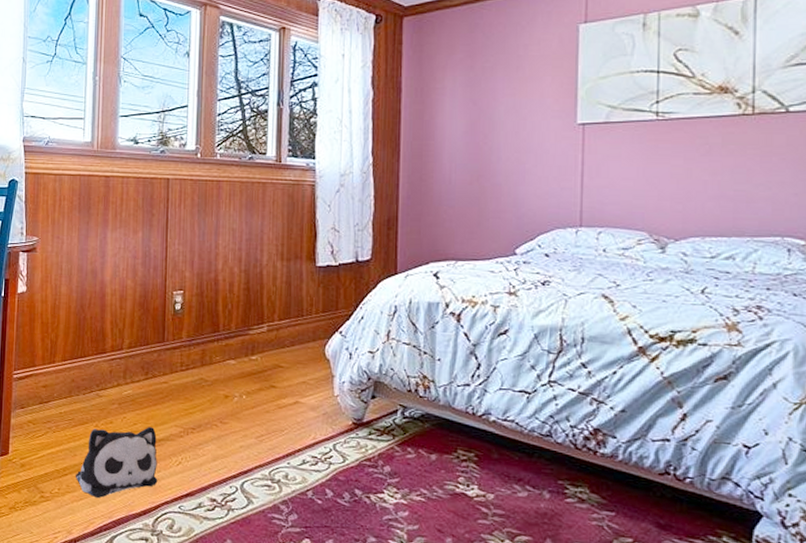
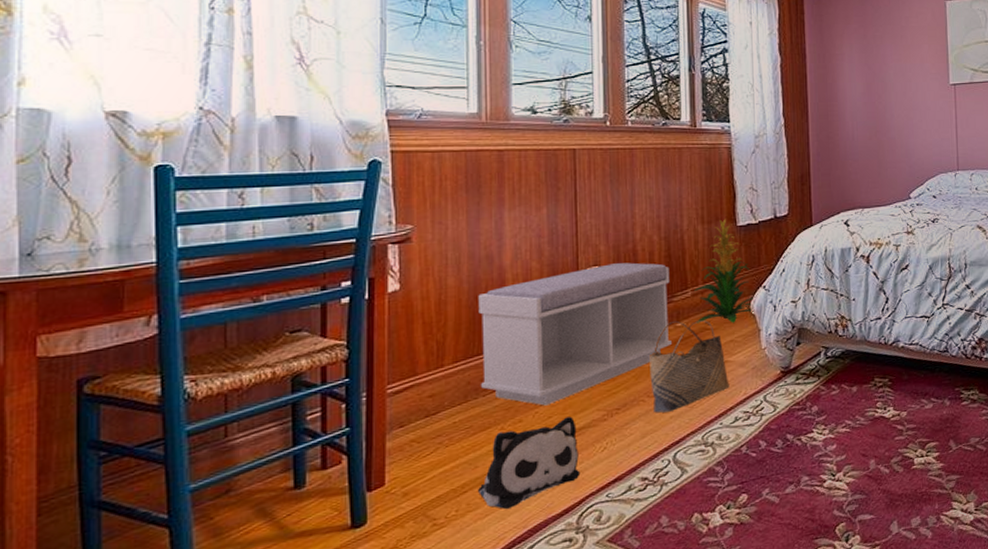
bench: none [82,290,248,413] -> present [478,262,672,406]
basket: none [224,353,299,441] -> present [650,319,730,413]
indoor plant: none [269,257,331,365] -> present [693,219,756,324]

